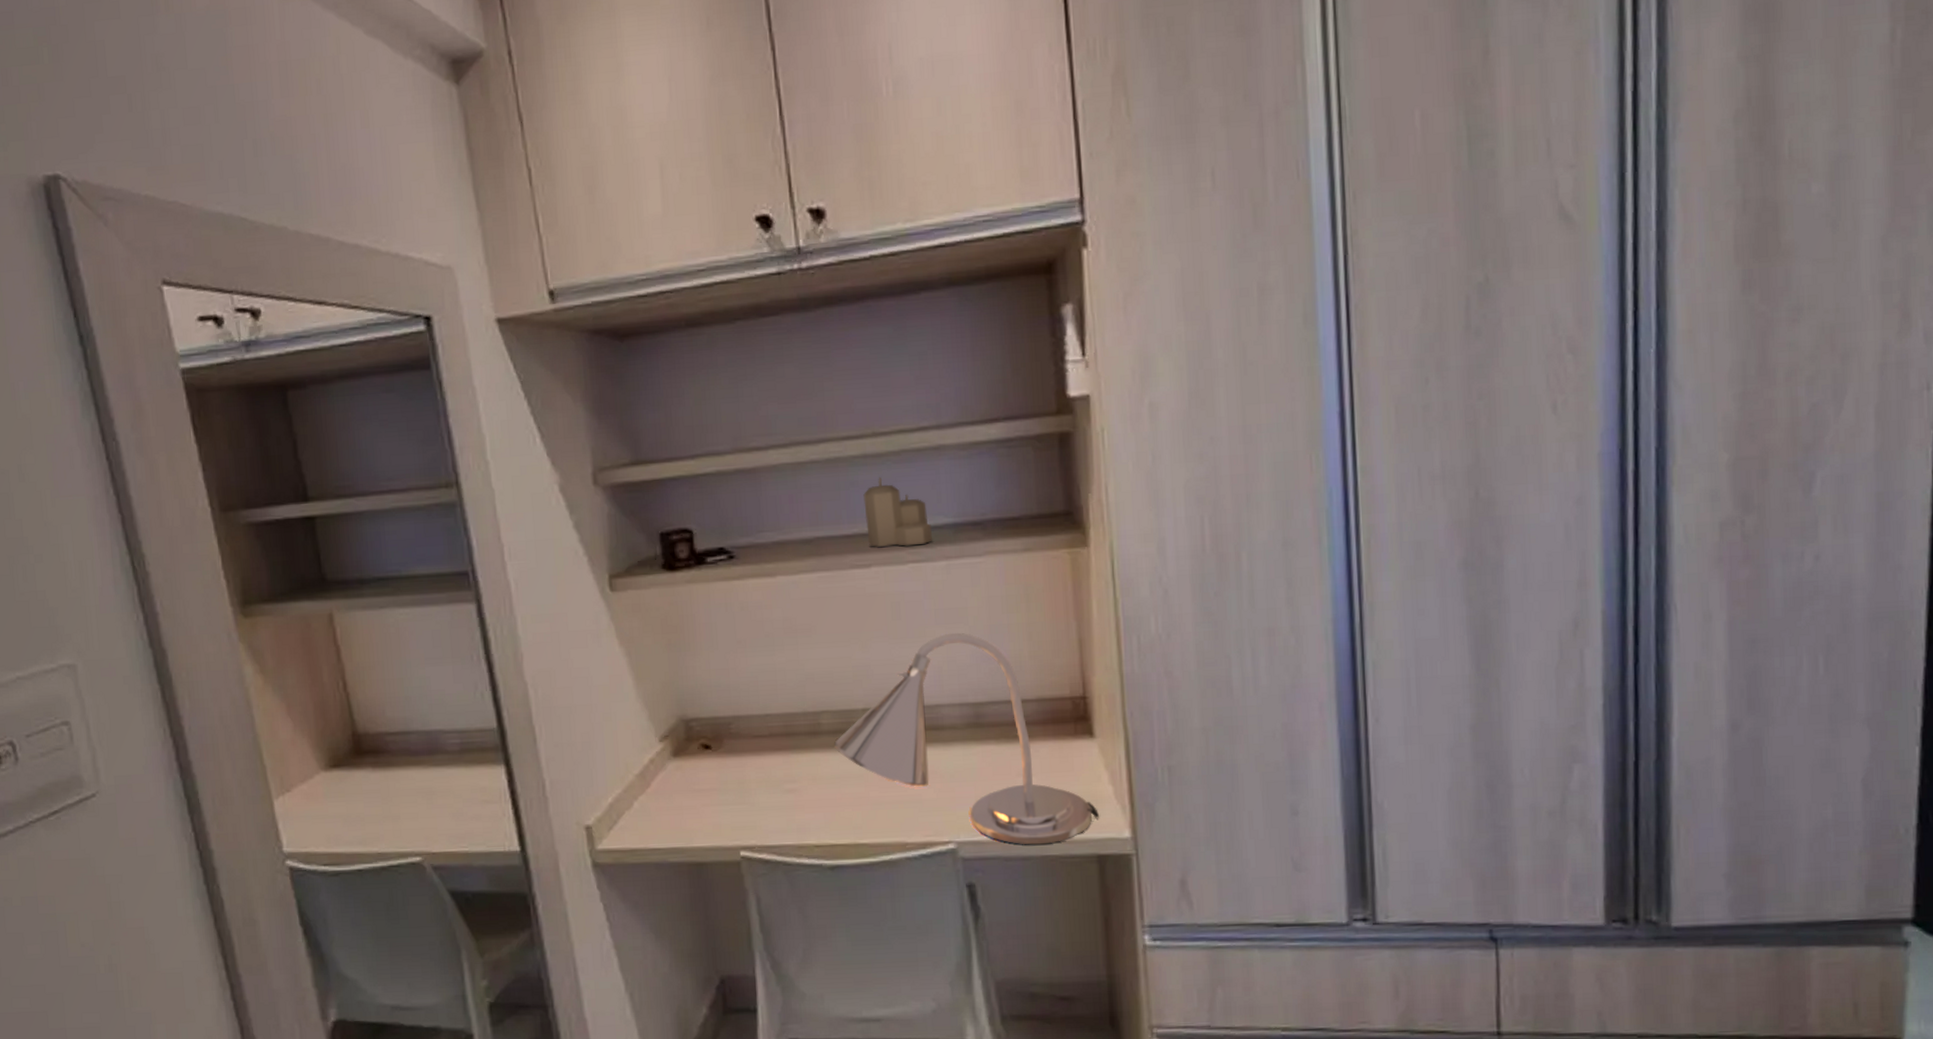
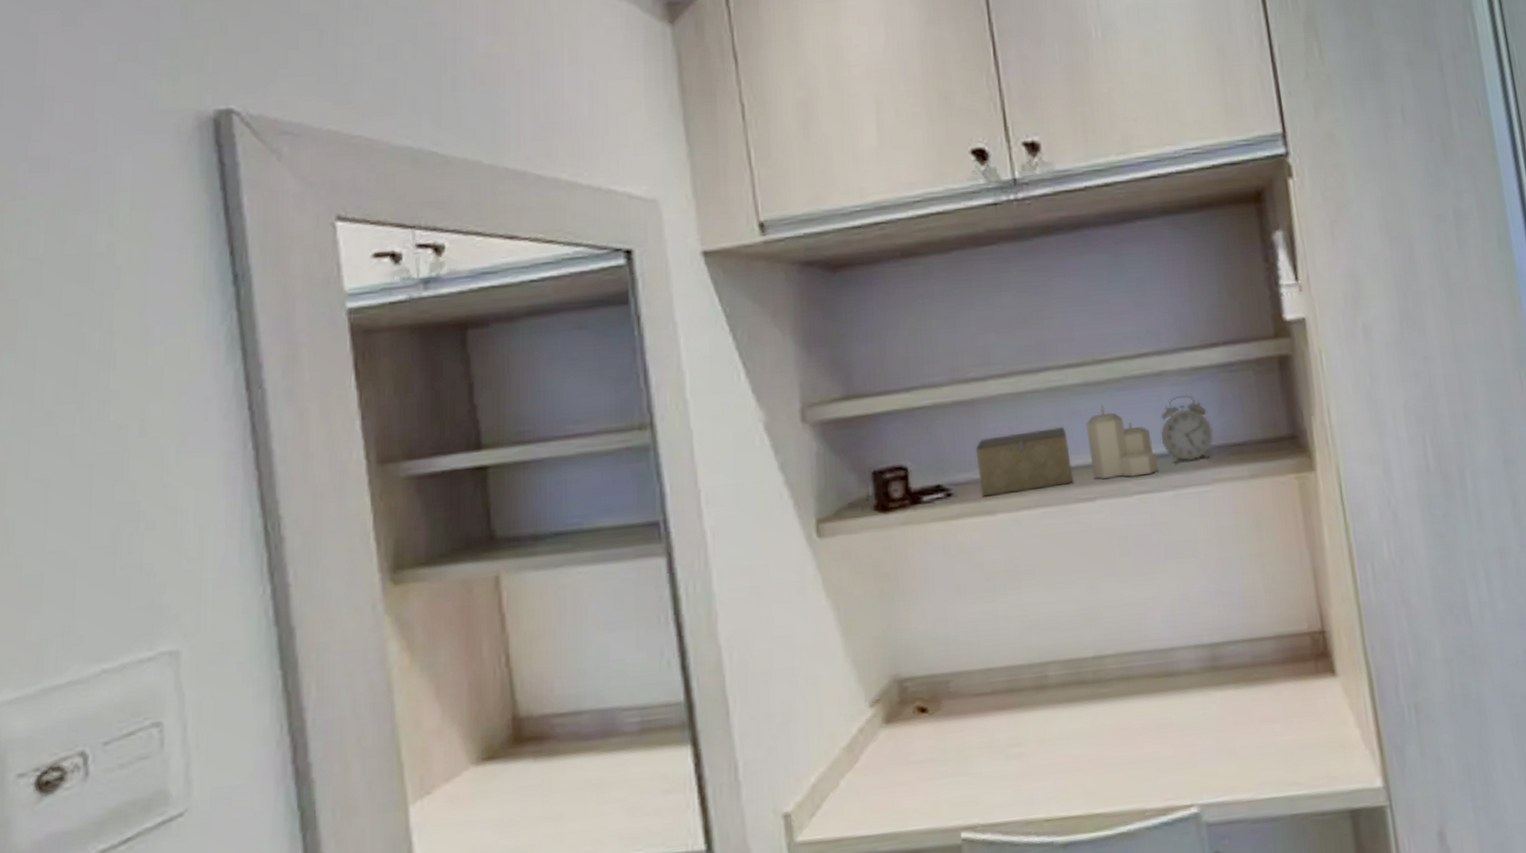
decorative box: none [756,497,850,560] -> present [975,427,1074,497]
table lamp: present [834,632,1099,845] -> none [1063,566,1348,804]
alarm clock: none [936,469,988,535] -> present [1160,395,1213,464]

